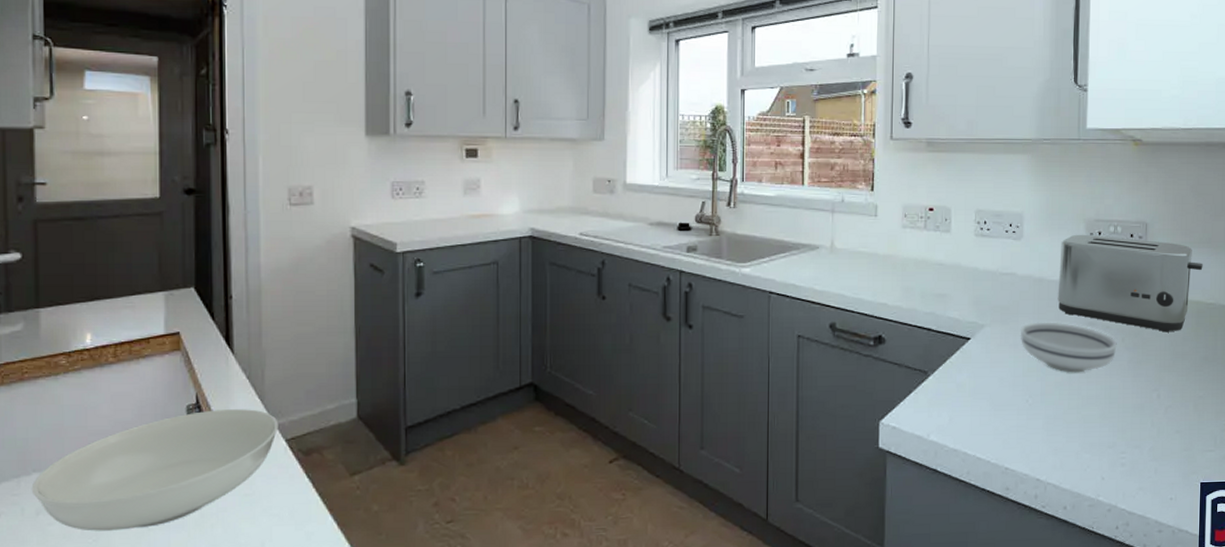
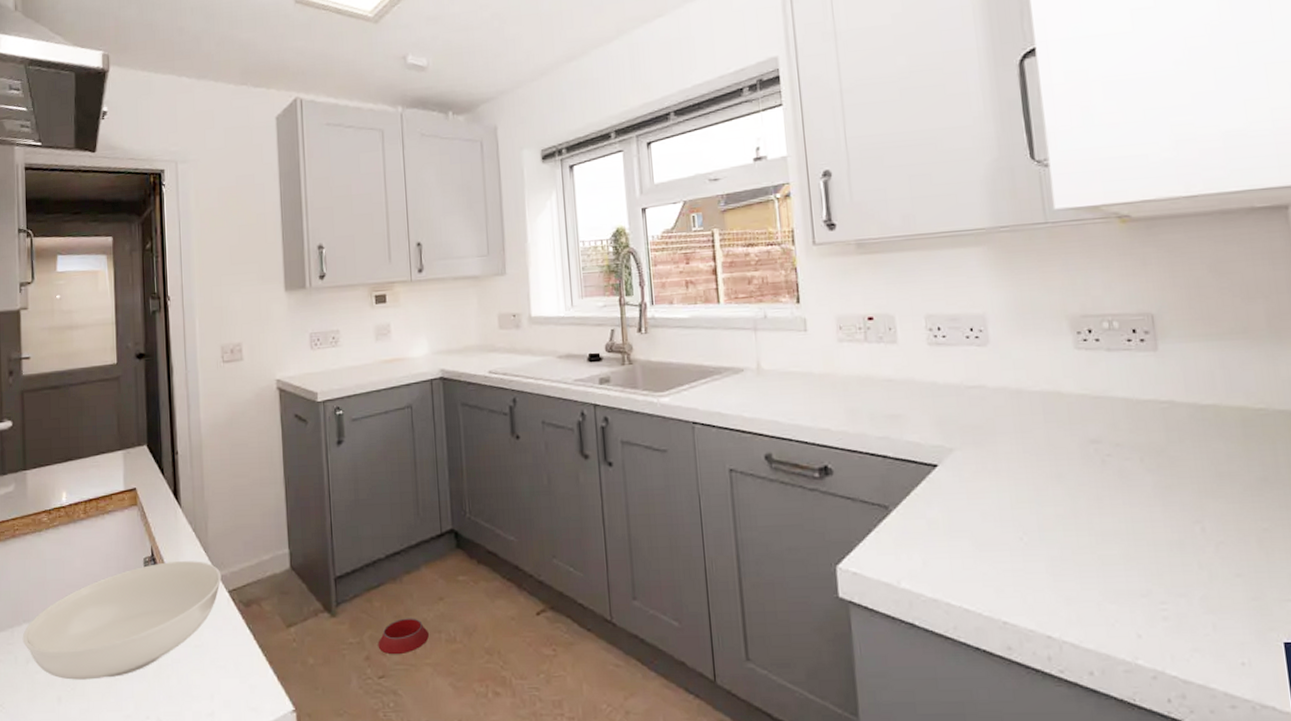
pet bowl: none [448,466,501,500] -> present [378,618,429,654]
bowl: present [1020,322,1117,373] -> none [1001,441,1134,503]
toaster: present [1057,234,1203,332] -> none [1039,333,1242,448]

